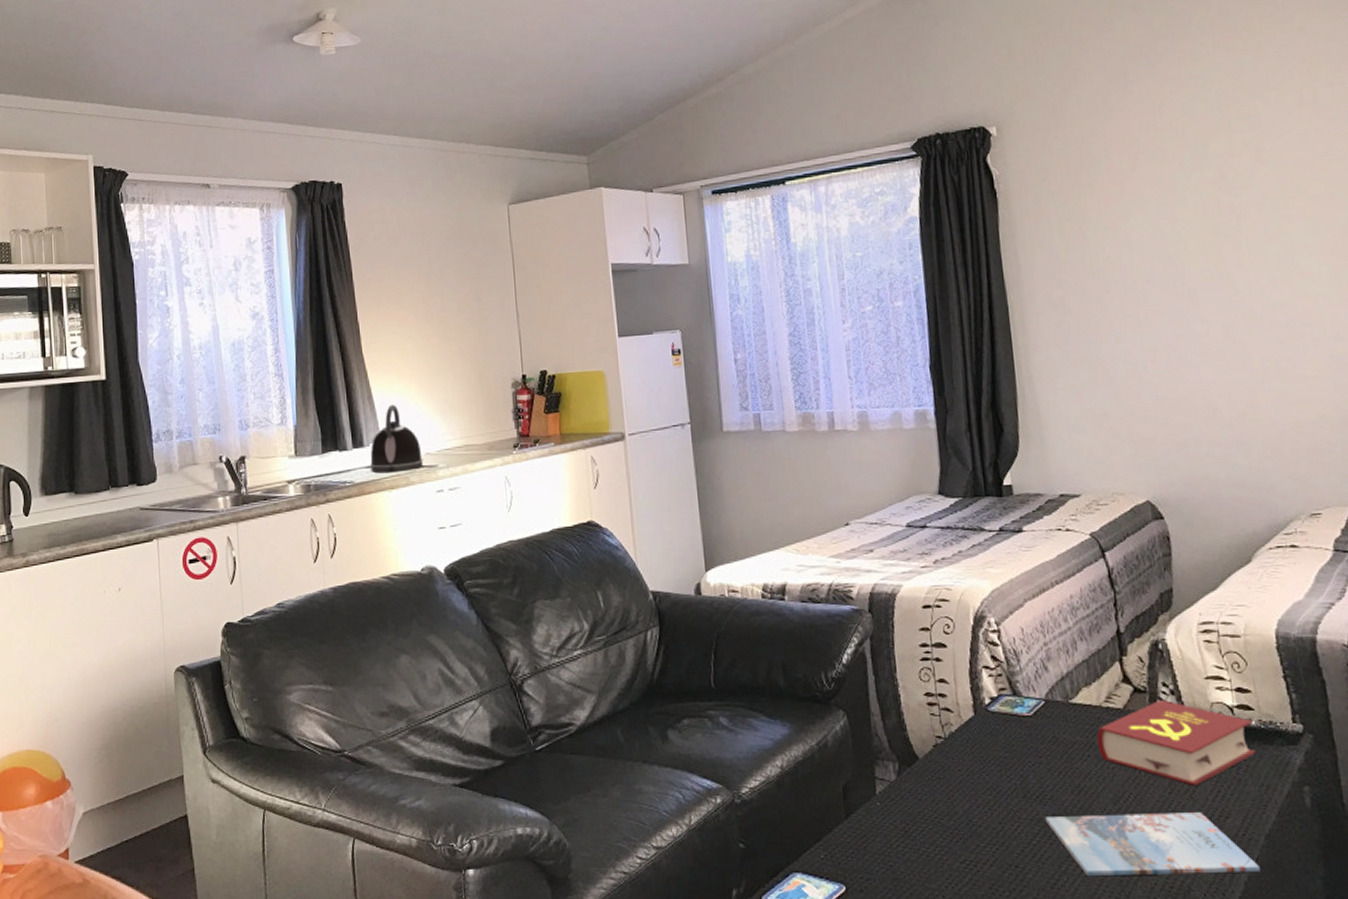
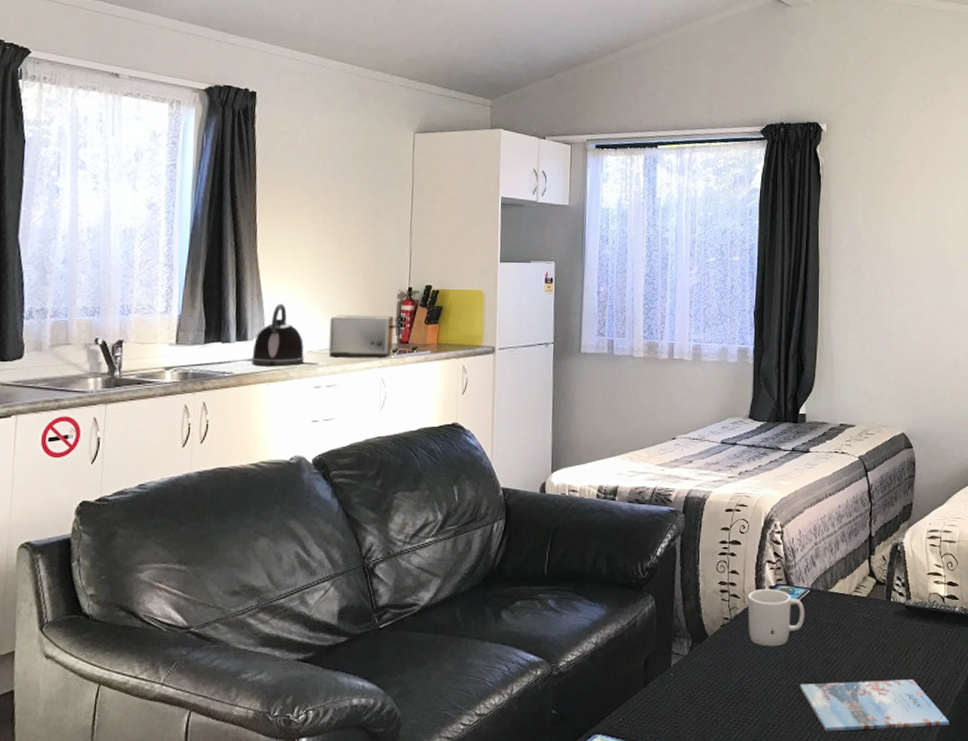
toaster: none [444,407,513,458] -> present [328,314,395,359]
mug: none [963,700,1042,771] -> present [747,588,805,647]
book: present [1096,699,1256,786] -> none [845,590,957,658]

